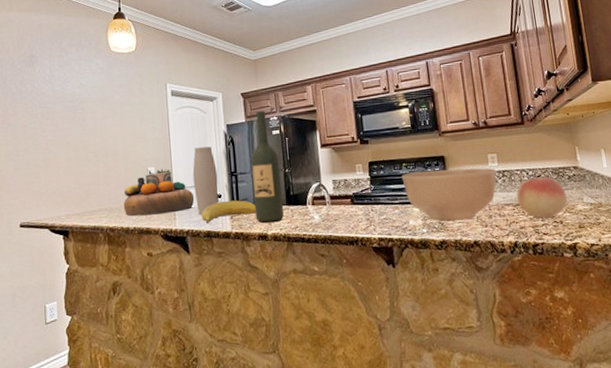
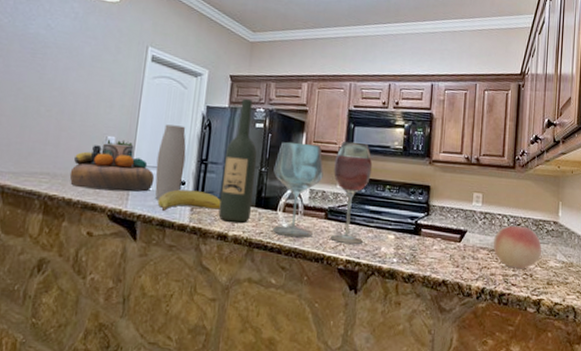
wine glass: none [296,139,343,226] -> present [273,141,324,237]
wineglass: none [350,129,391,224] -> present [330,141,373,244]
bowl: present [401,168,496,221] -> none [382,196,478,257]

